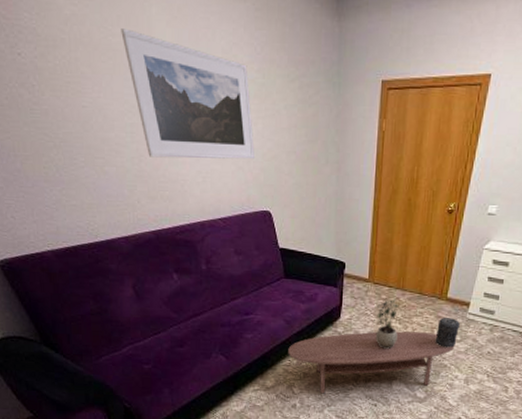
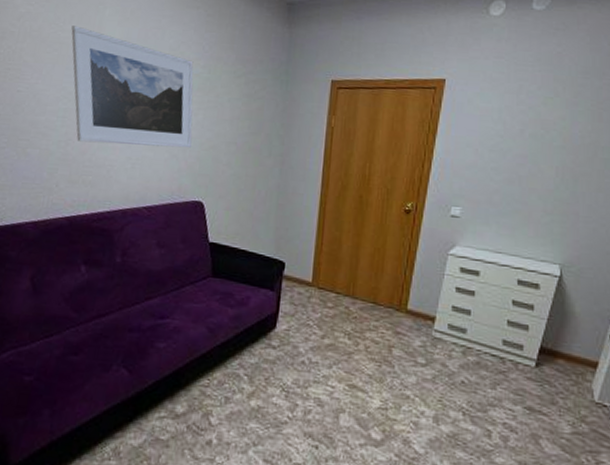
coffee table: present [288,331,455,394] -> none [207,347,419,428]
potted plant: present [372,298,399,349] -> none [315,306,349,371]
decorative container: present [435,318,460,348] -> none [393,334,424,374]

